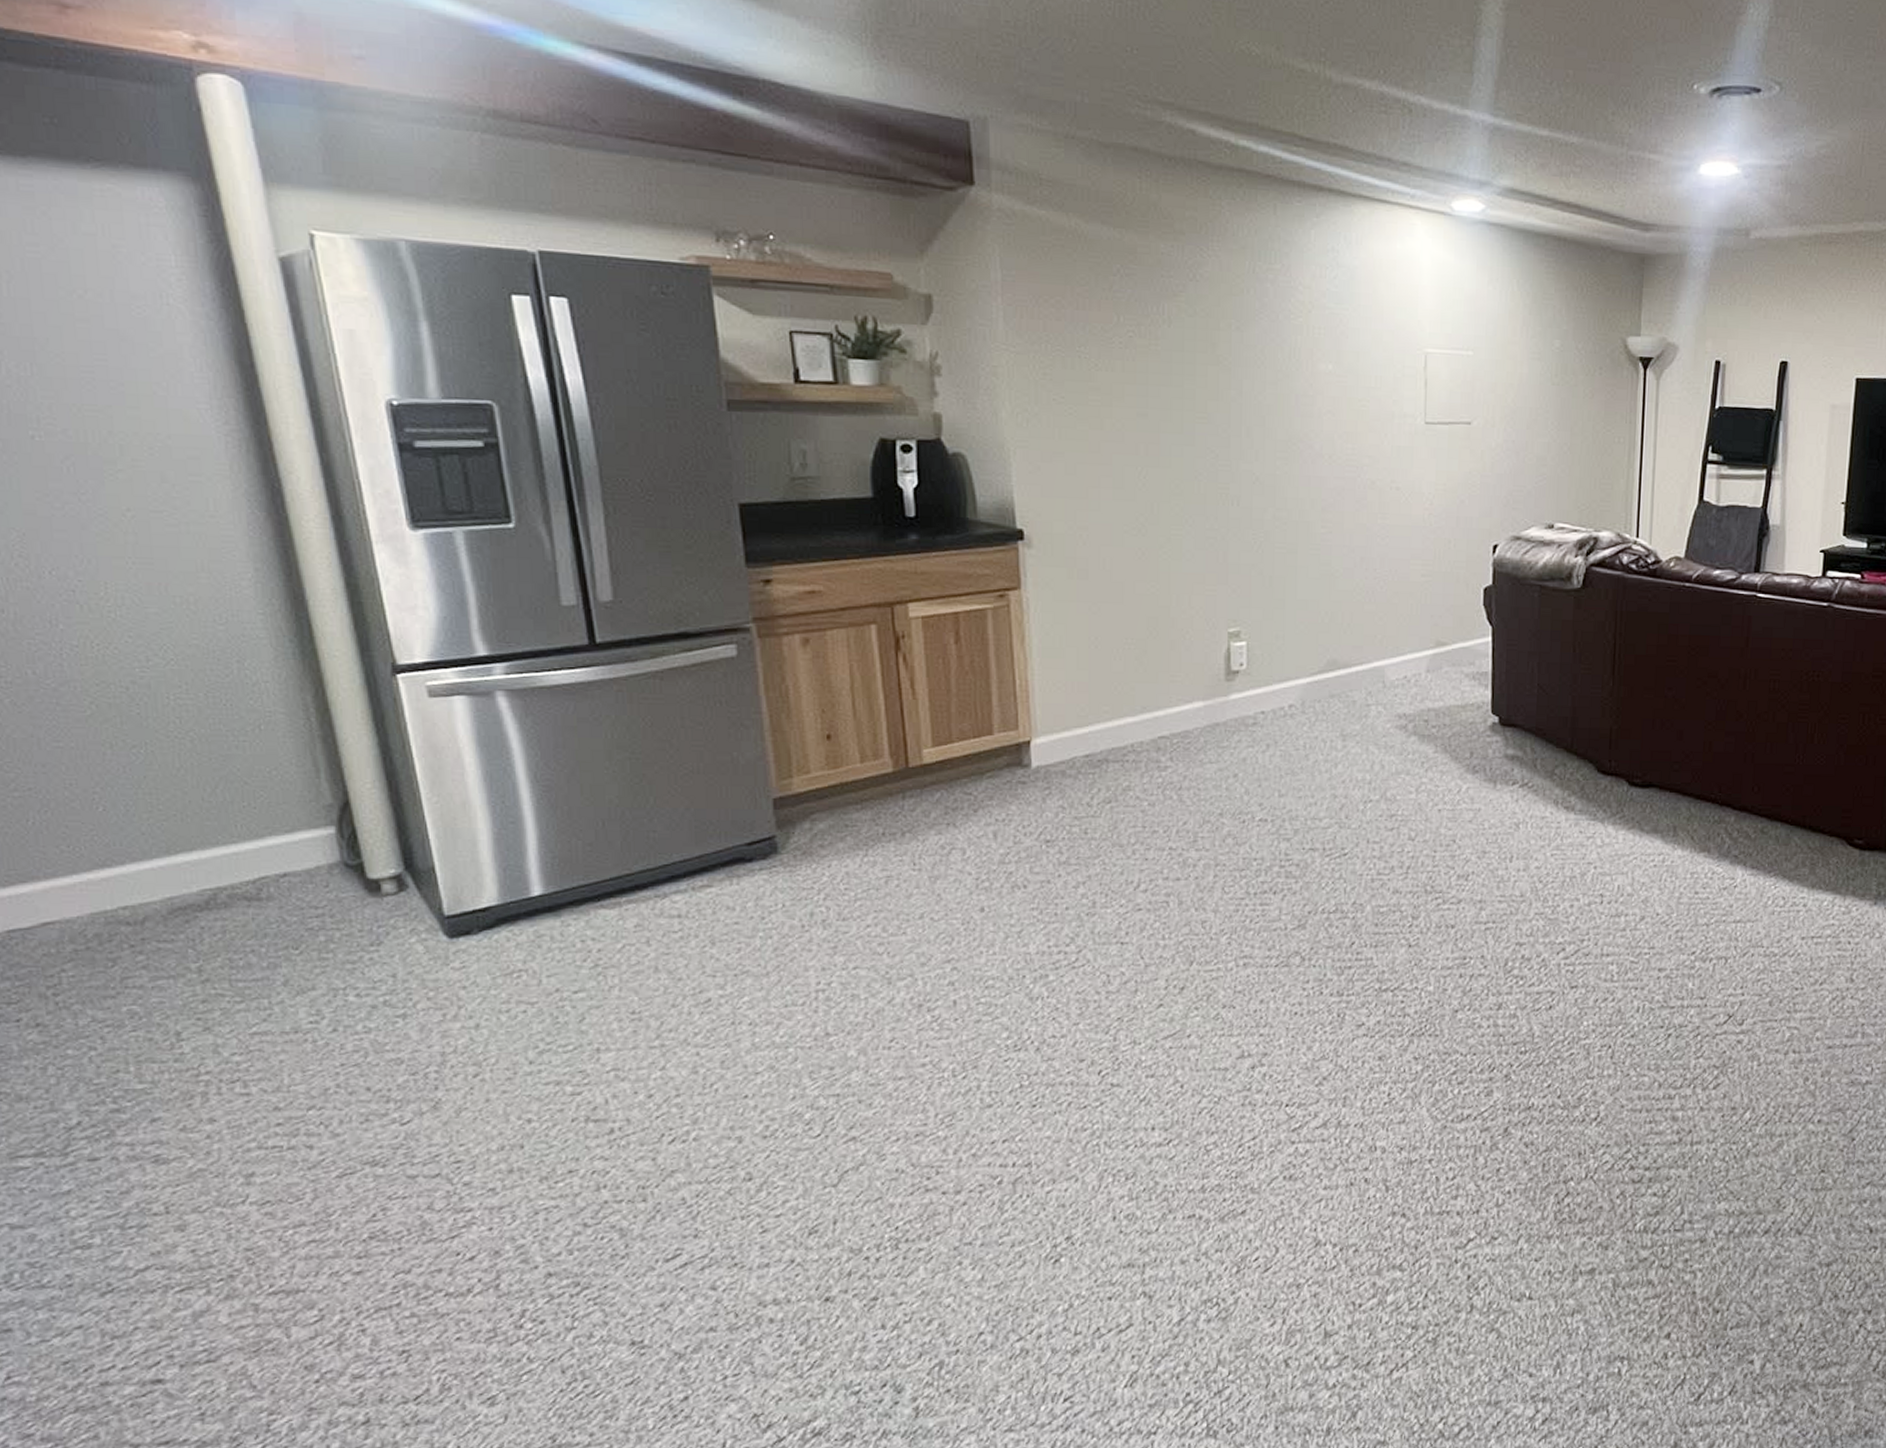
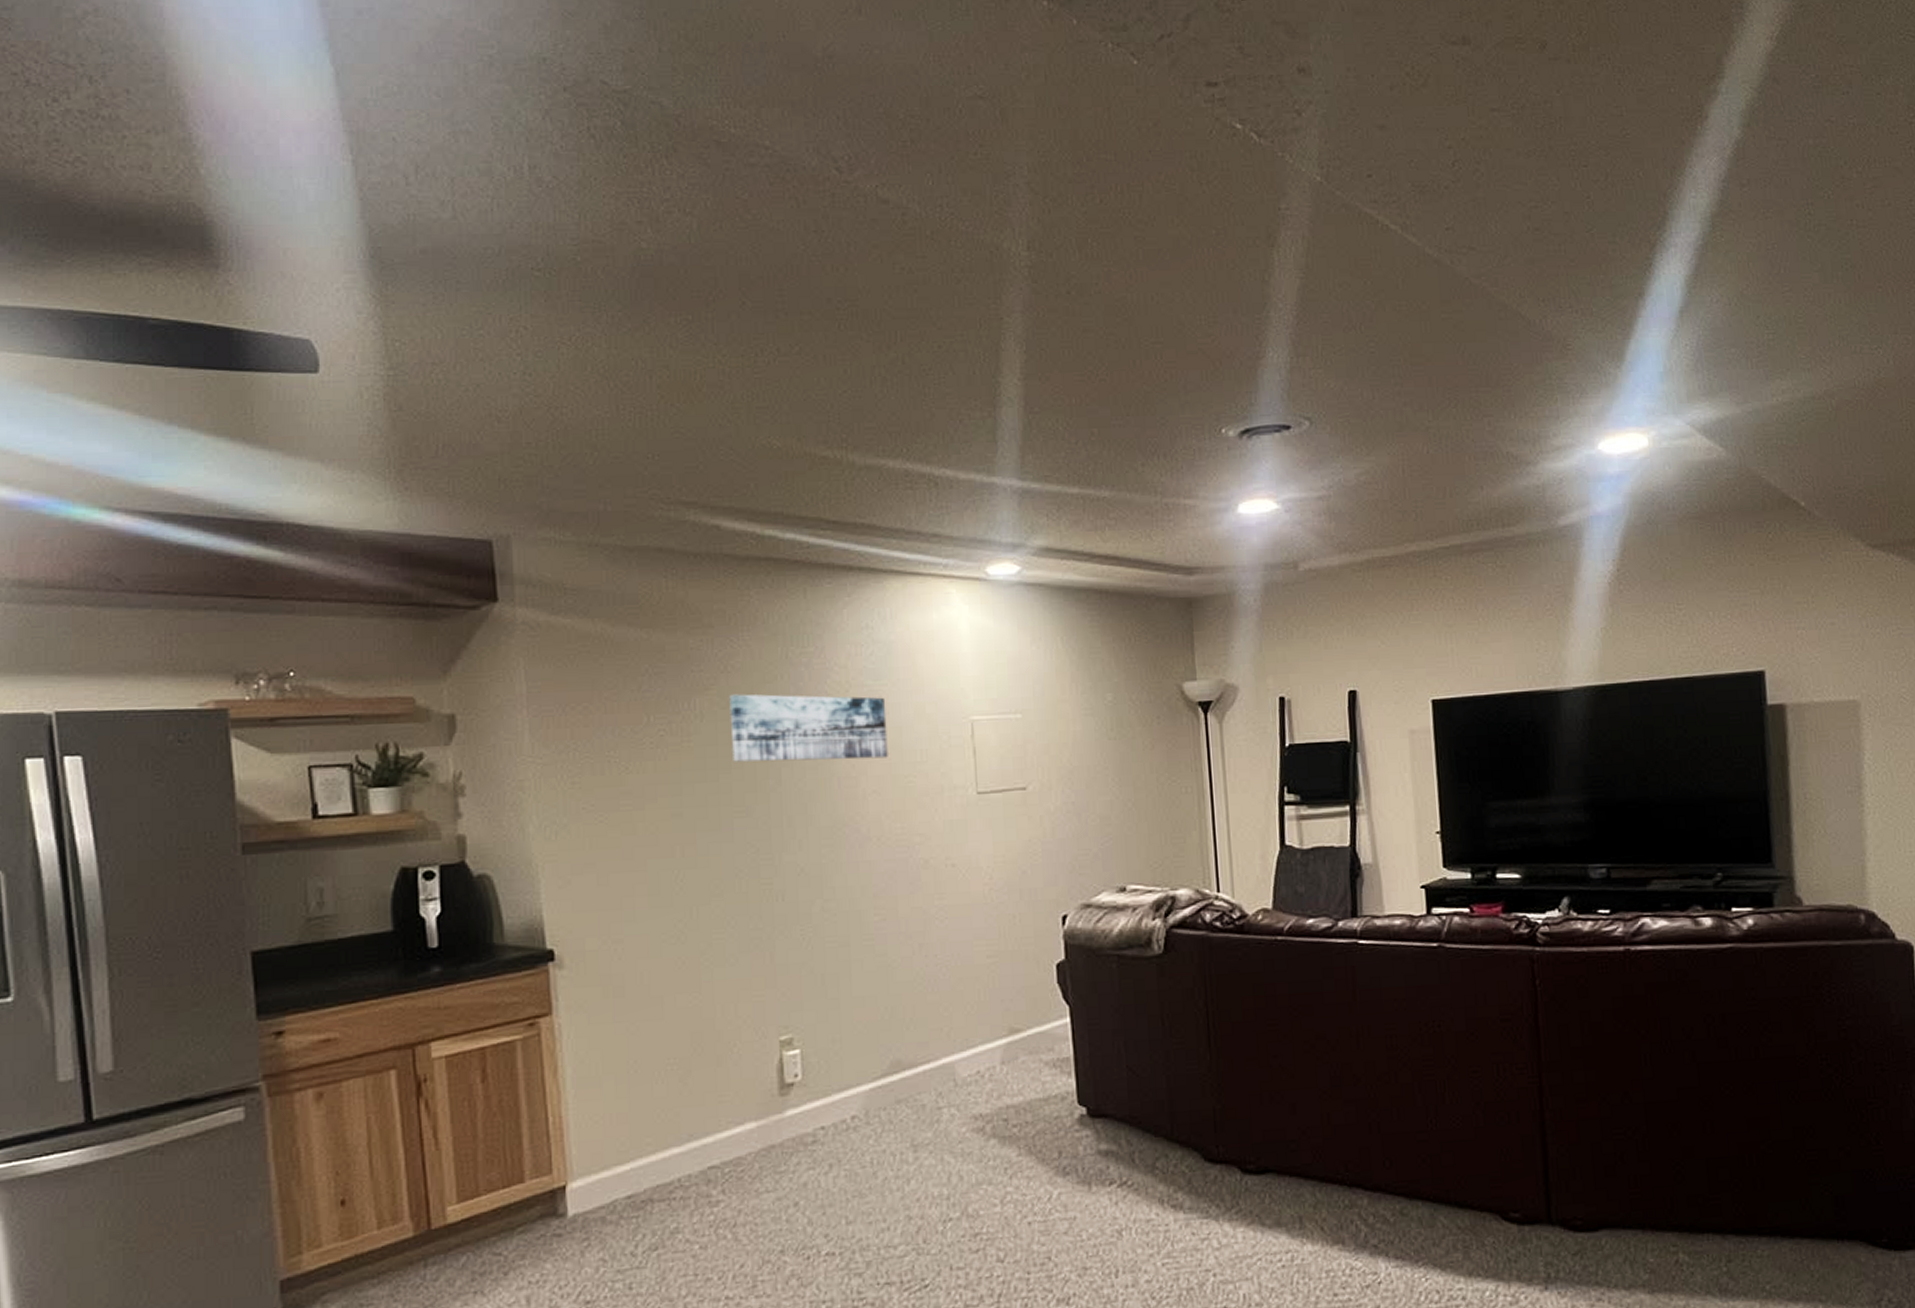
wall art: none [1196,303,1346,381] -> present [729,694,888,762]

